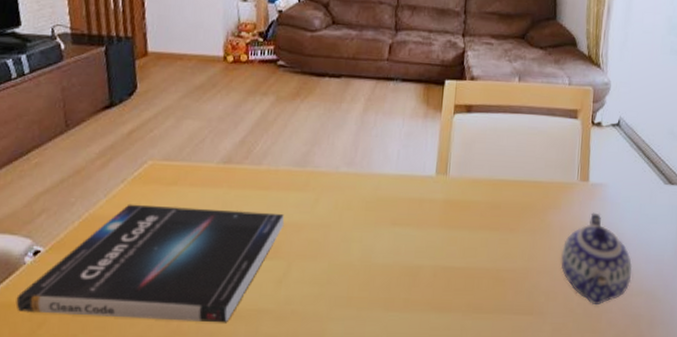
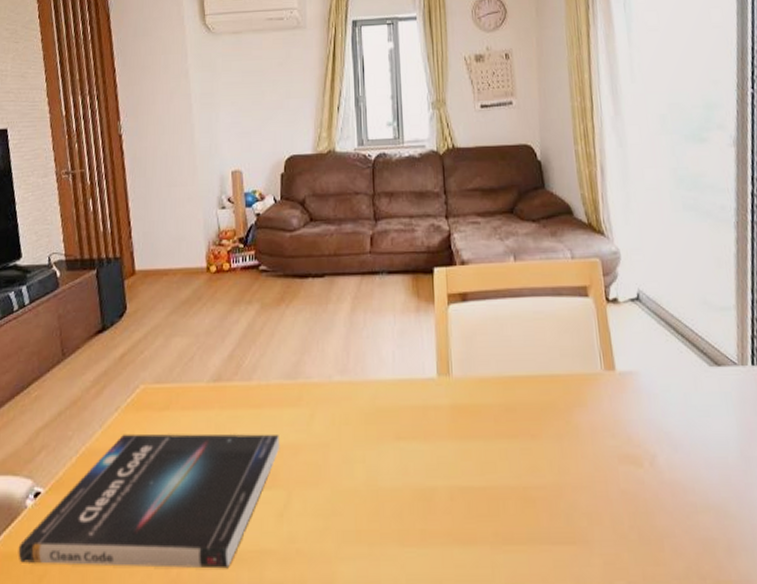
teapot: present [561,212,633,304] -> none [598,408,691,527]

